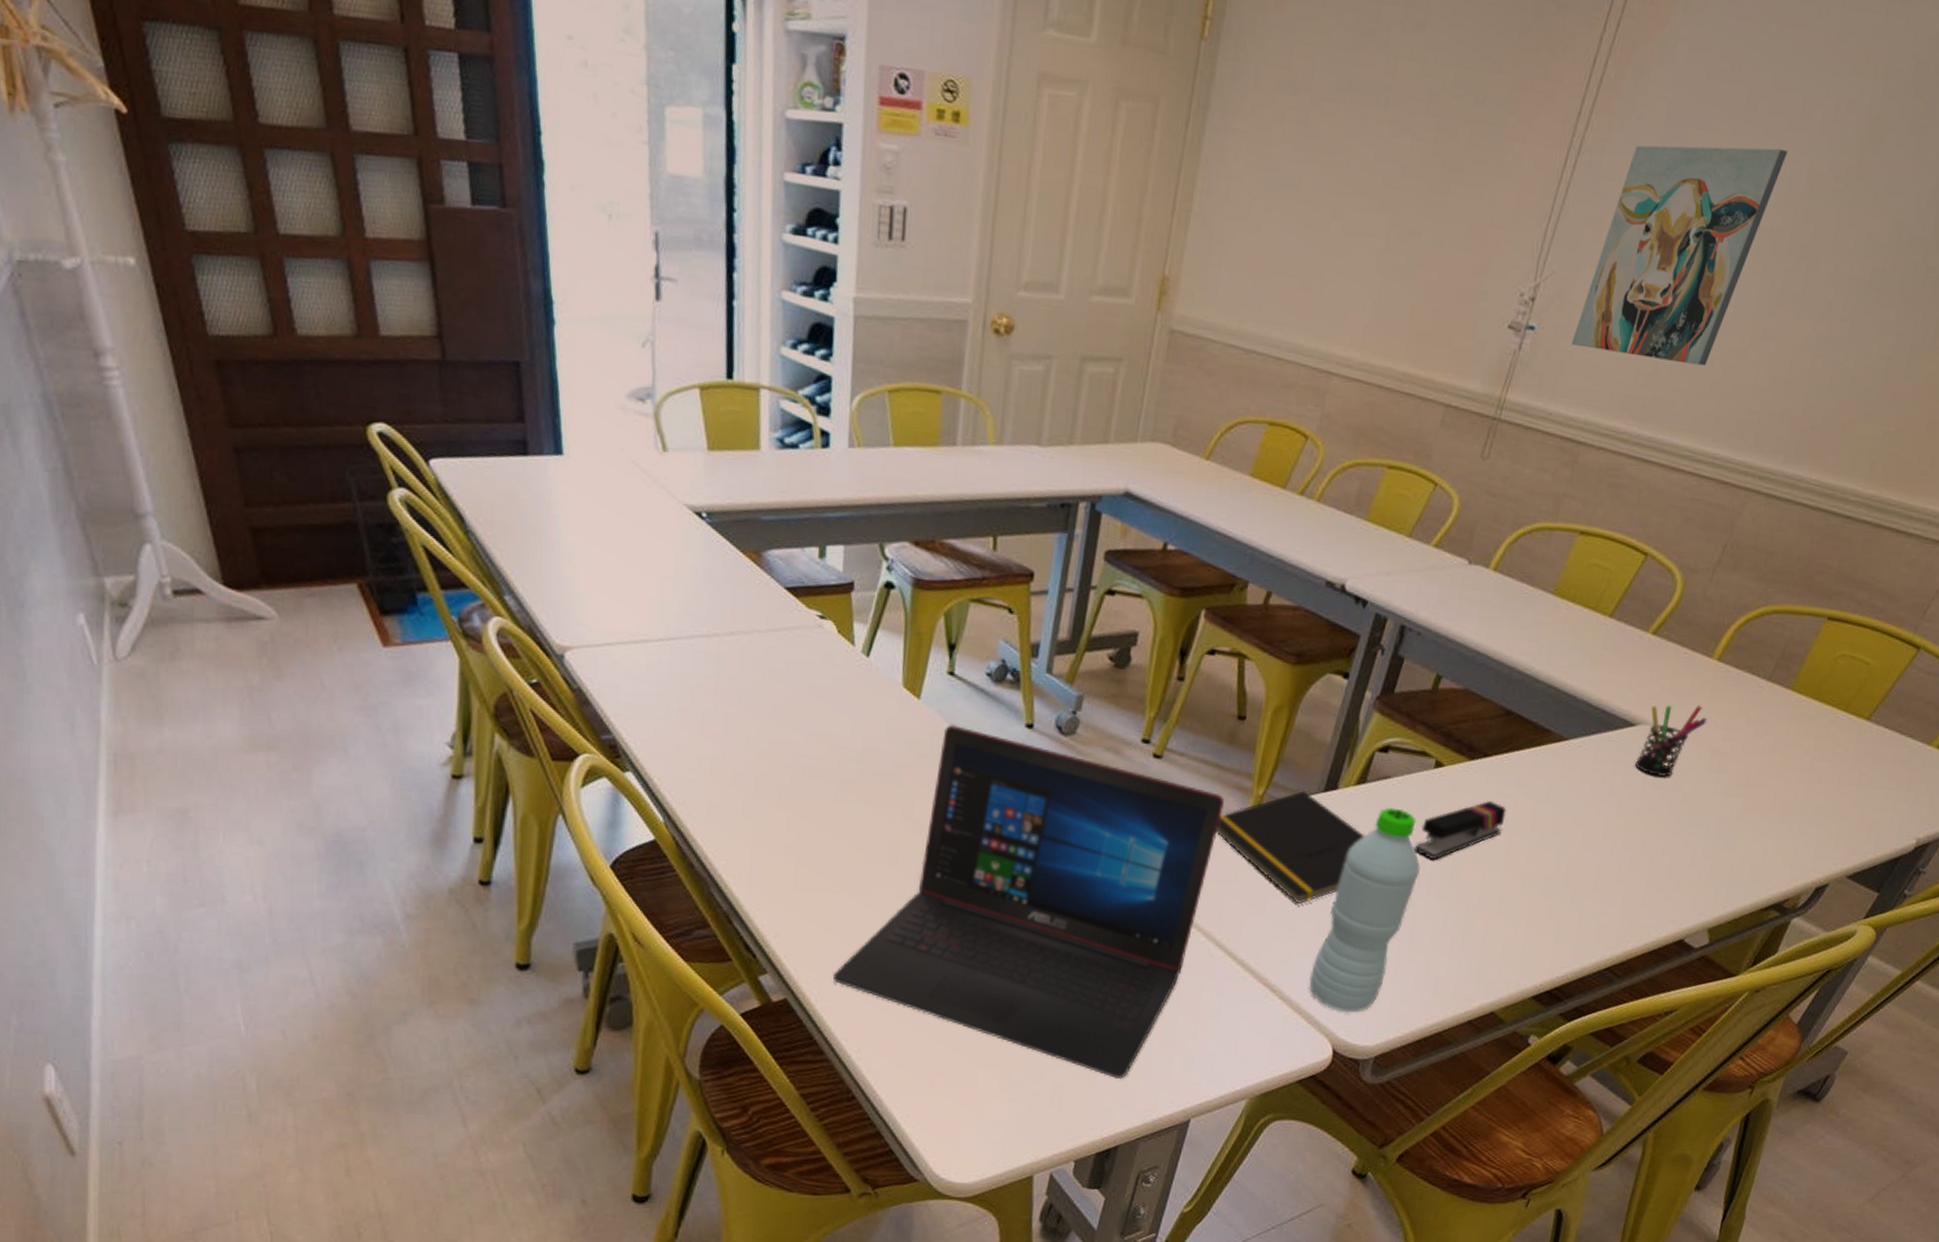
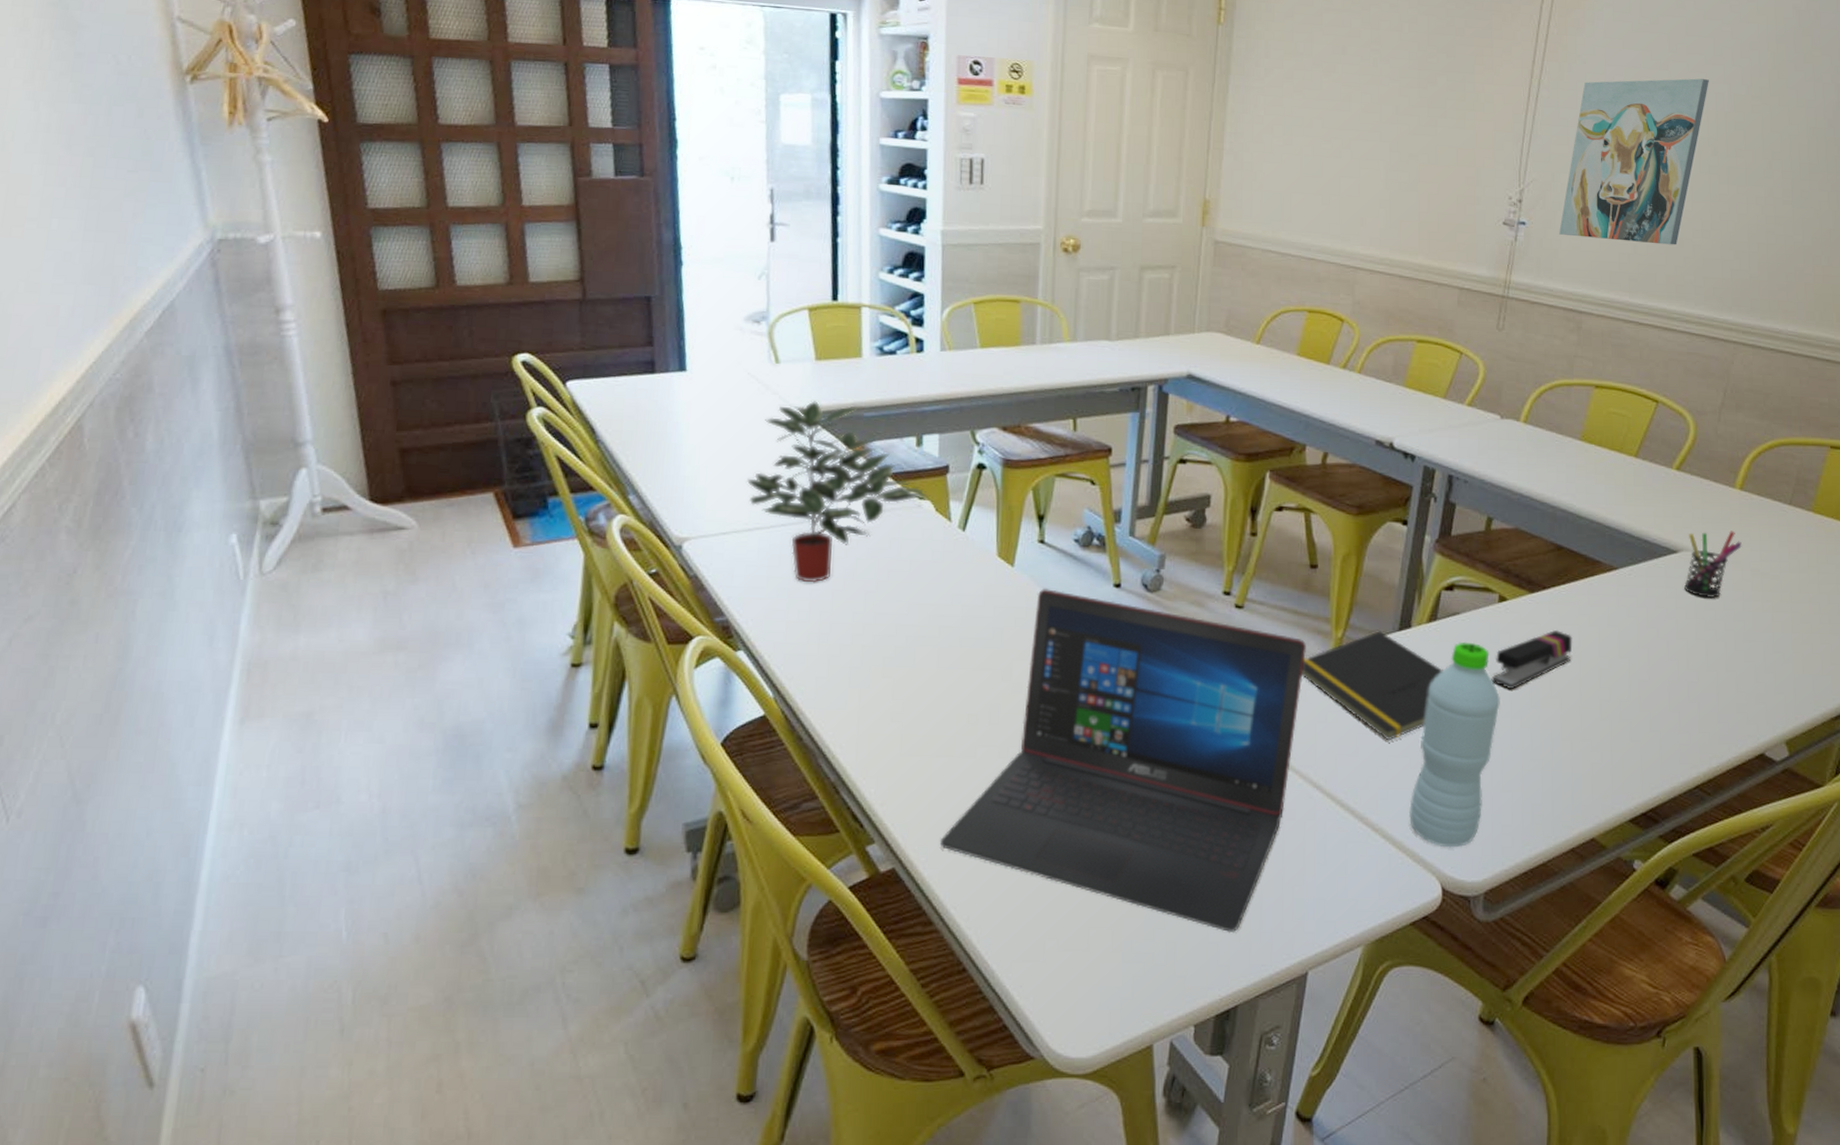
potted plant: none [633,498,833,705] -> present [747,401,930,583]

